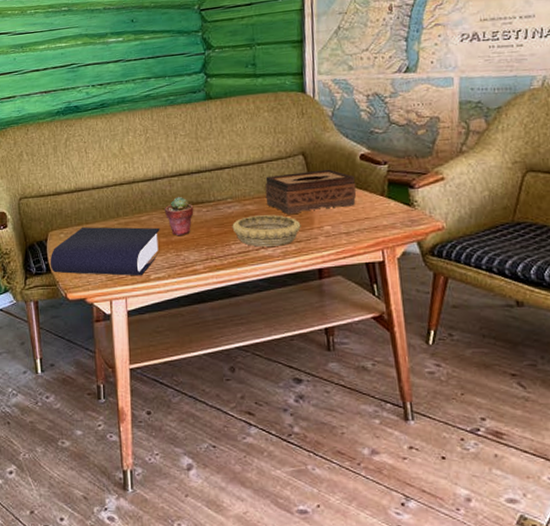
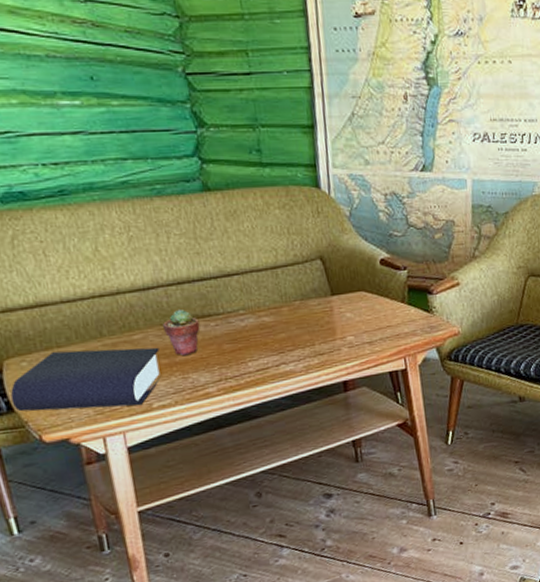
decorative bowl: present [232,215,301,247] -> none [247,326,323,363]
tissue box: present [265,169,357,215] -> none [281,275,378,326]

